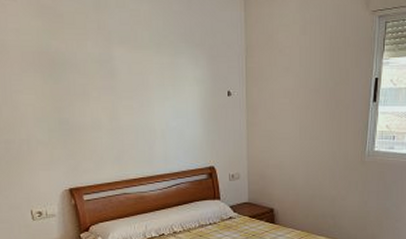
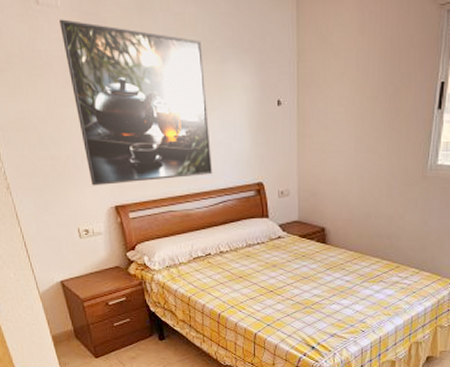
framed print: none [17,11,167,170] -> present [60,19,213,186]

